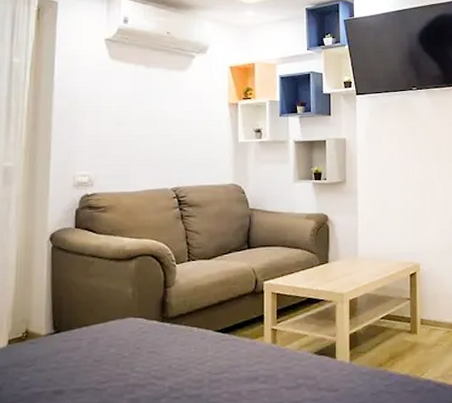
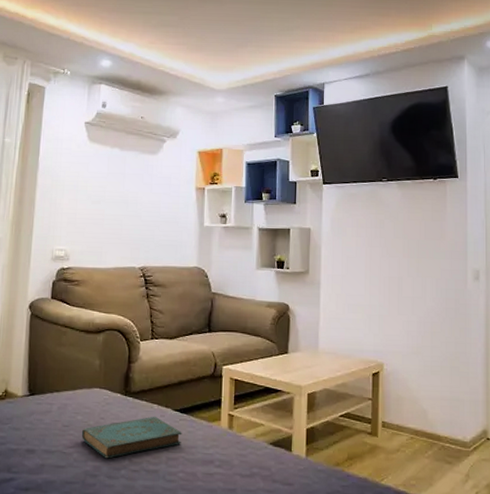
book: none [115,339,225,390] -> present [81,416,182,459]

